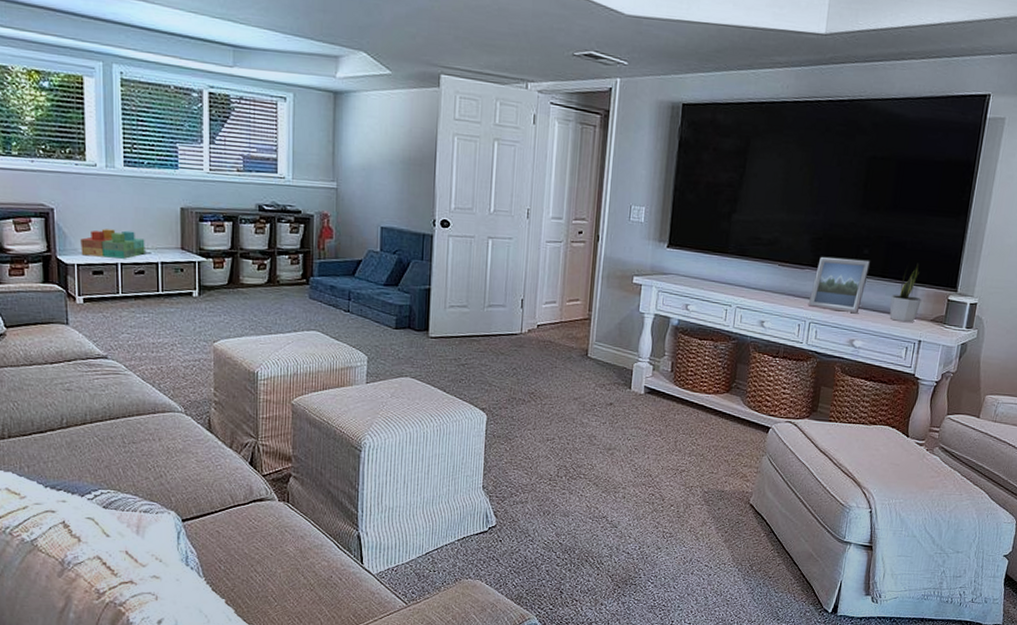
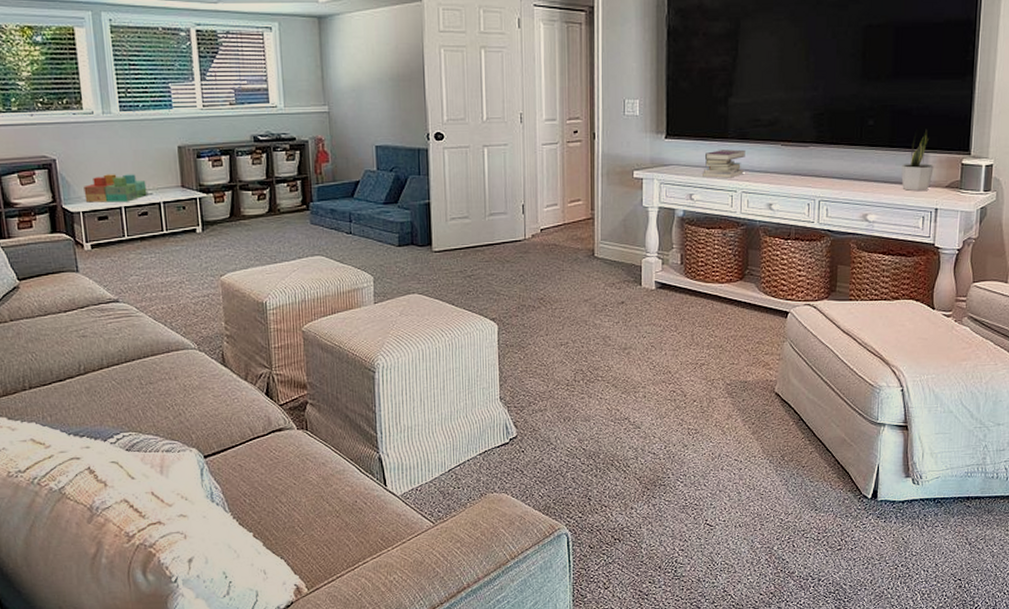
books: none [700,264,743,292] -> present [703,149,745,178]
picture frame: present [807,256,871,313] -> none [815,131,877,187]

